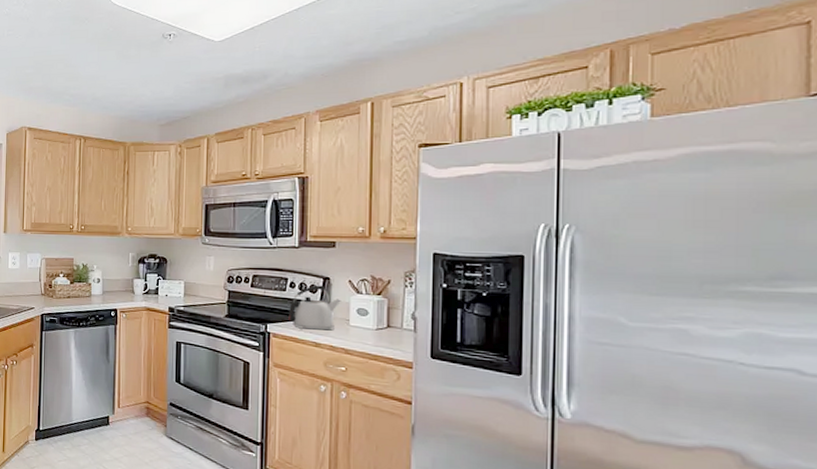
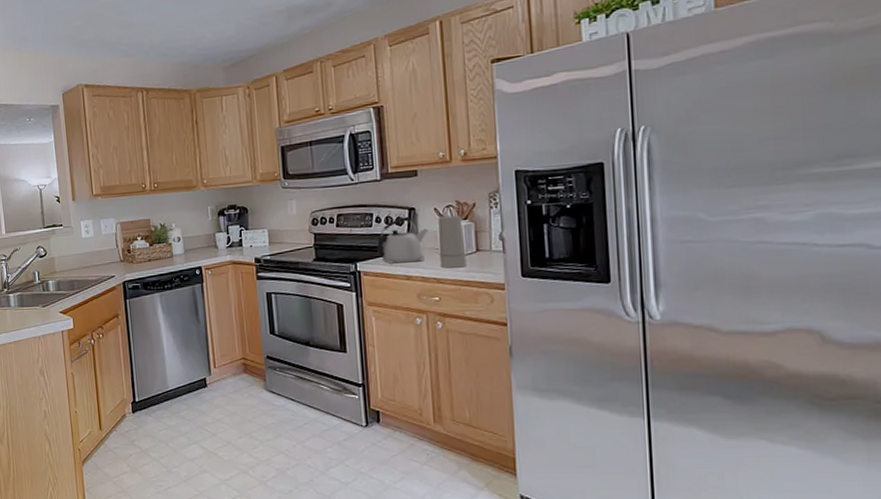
canister: none [349,289,377,341] -> present [438,215,467,269]

